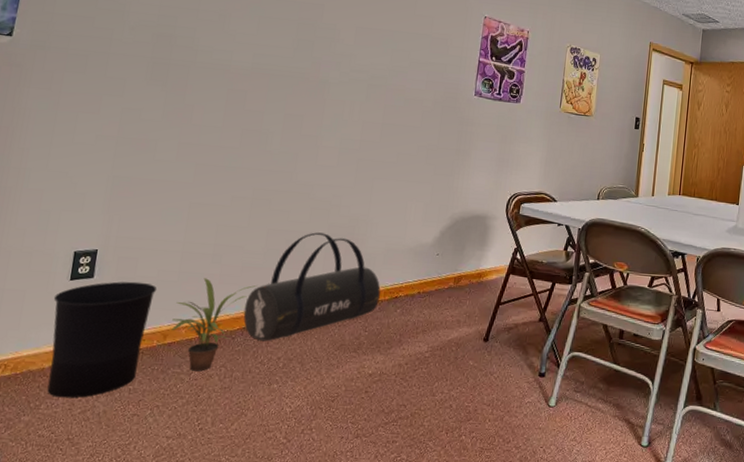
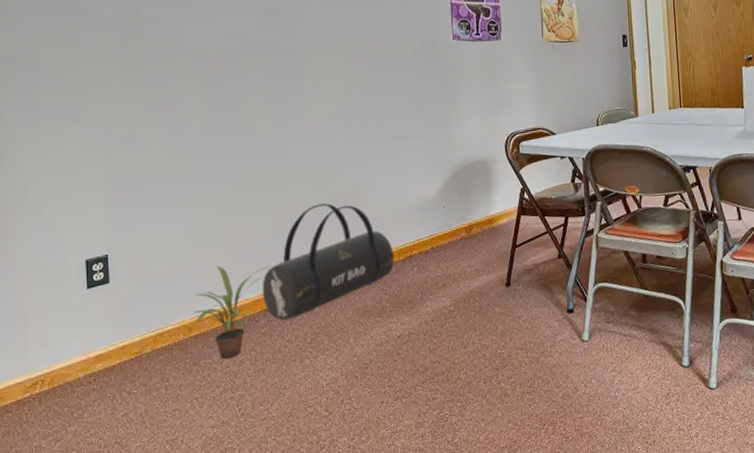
waste bin: present [47,281,157,398] -> none [75,279,174,404]

